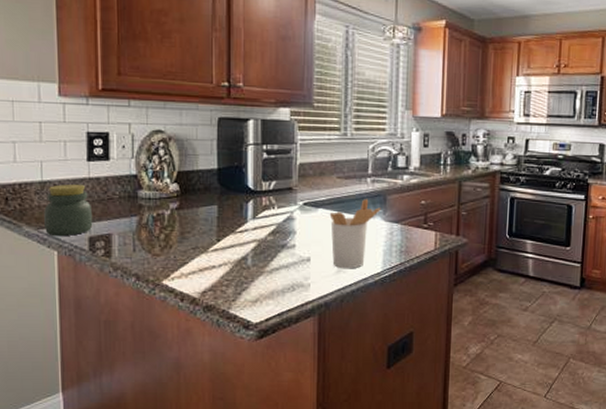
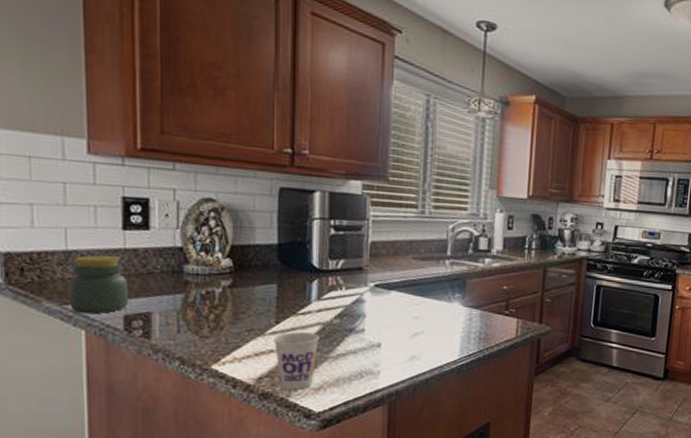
cup: none [215,249,256,302] -> present [274,332,320,390]
utensil holder: present [329,199,381,269] -> none [403,282,460,356]

